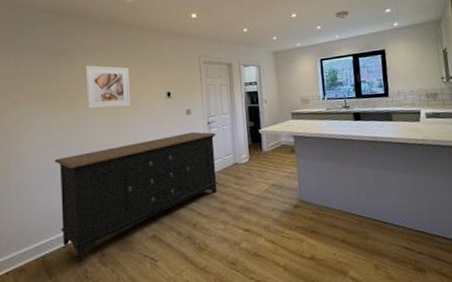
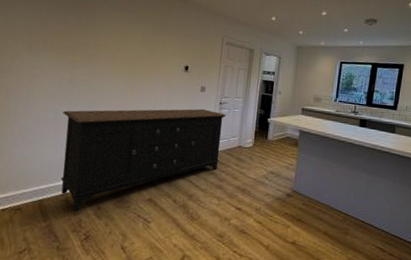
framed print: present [85,65,131,109] -> none [103,23,150,73]

